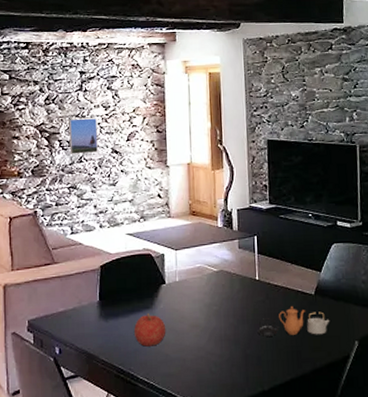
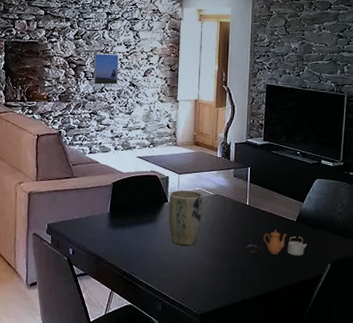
fruit: present [134,312,166,347] -> none [138,225,166,254]
plant pot: none [166,268,208,334] -> present [168,190,204,246]

